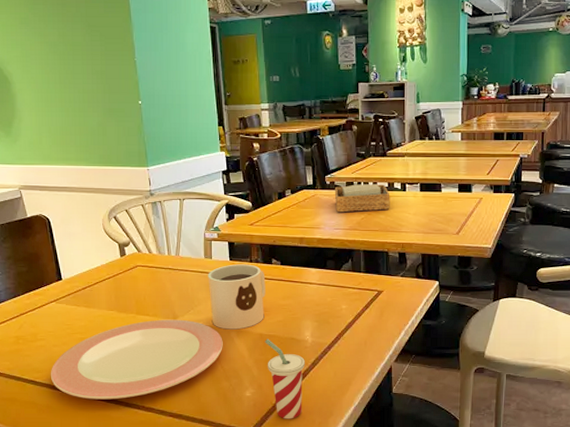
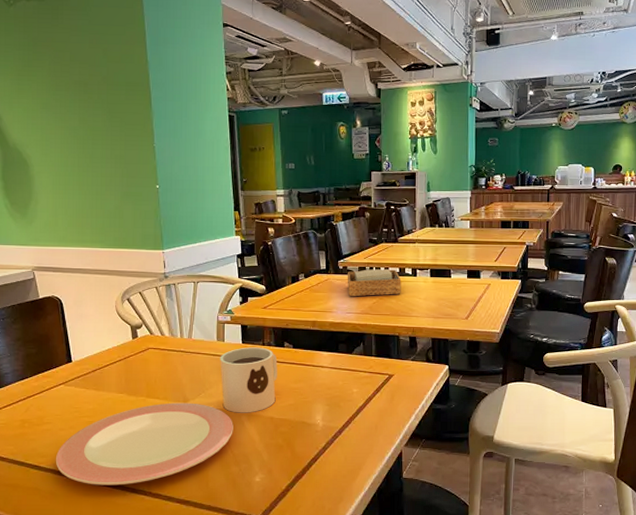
beverage cup: present [264,339,305,419] -> none [275,422,315,505]

